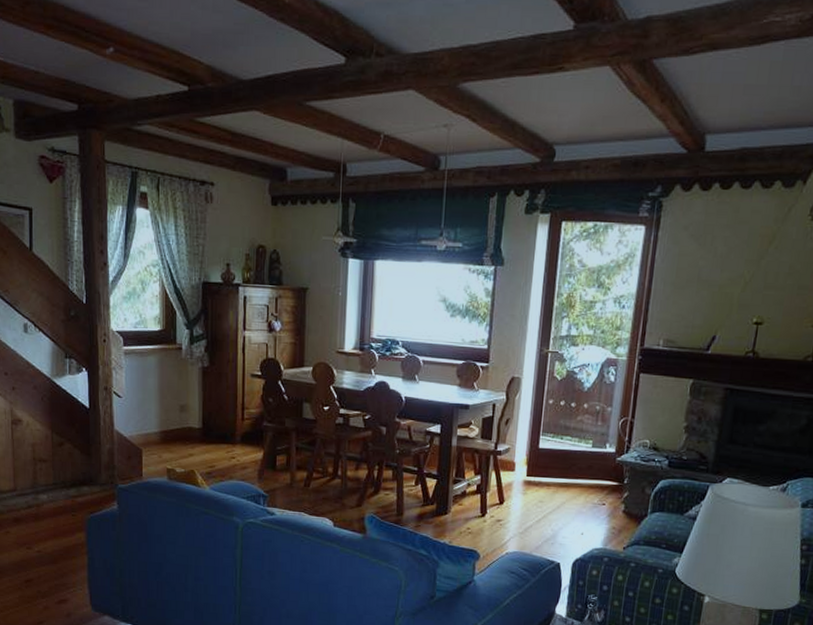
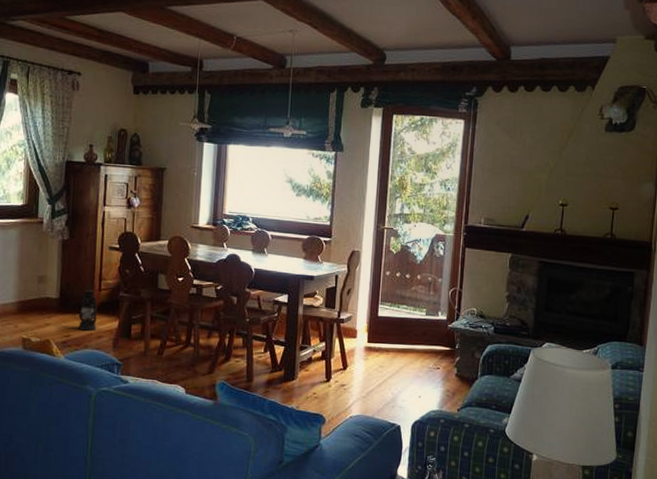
lantern: none [218,418,241,462] -> present [74,289,97,331]

